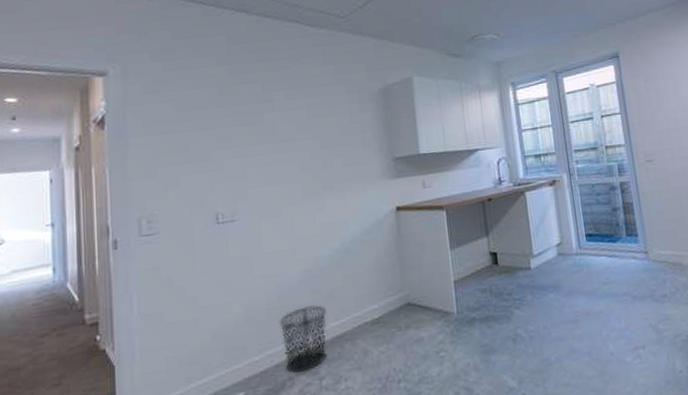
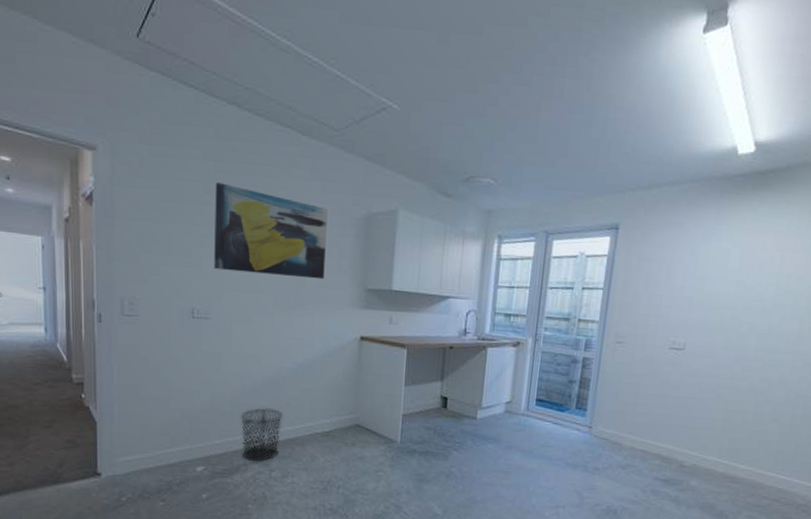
wall art: none [230,83,350,169] -> present [214,183,328,280]

